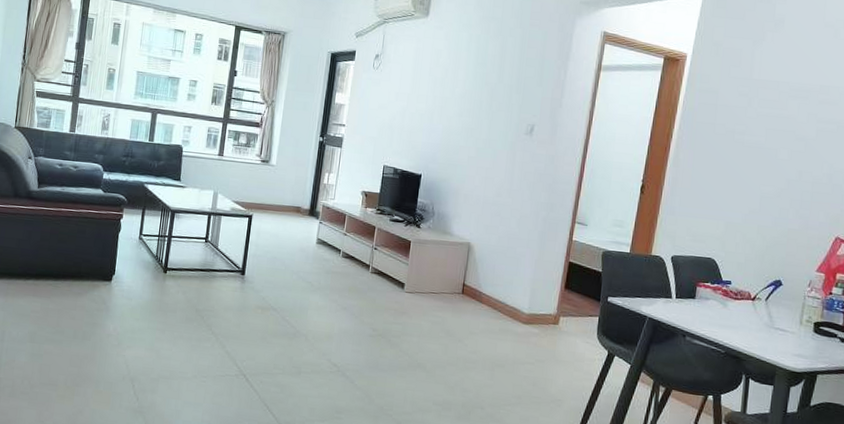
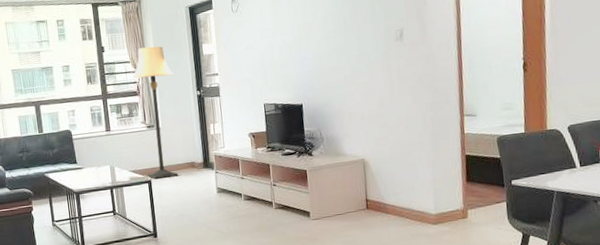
lamp: none [249,81,301,218] -> present [132,46,178,179]

